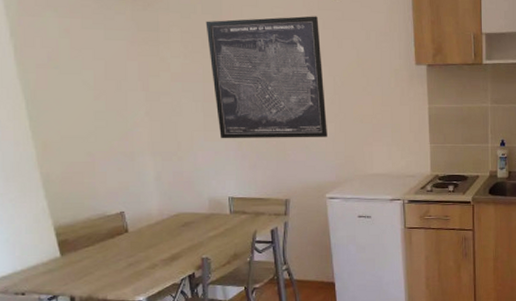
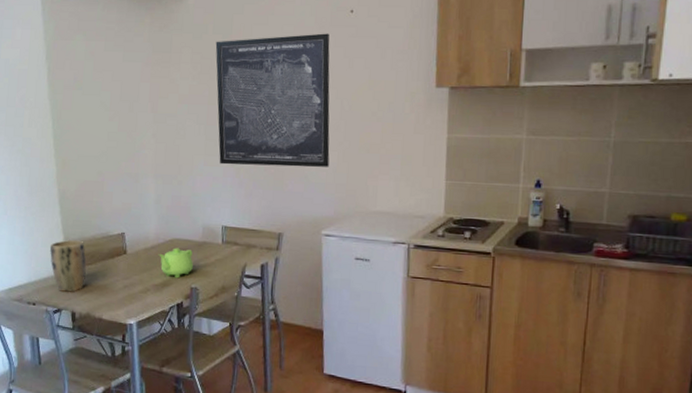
plant pot: none [36,223,83,277] -> present [49,240,86,292]
teapot: none [163,221,203,251] -> present [157,248,194,279]

